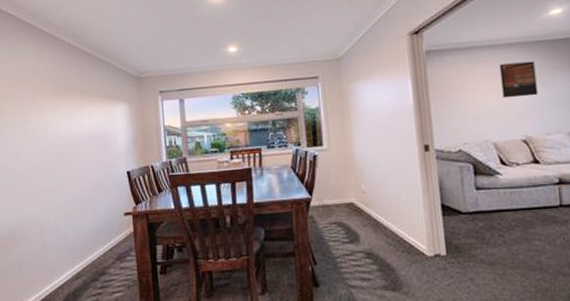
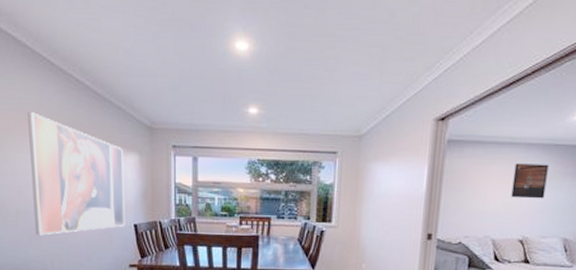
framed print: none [25,78,119,194] -> present [27,112,126,236]

